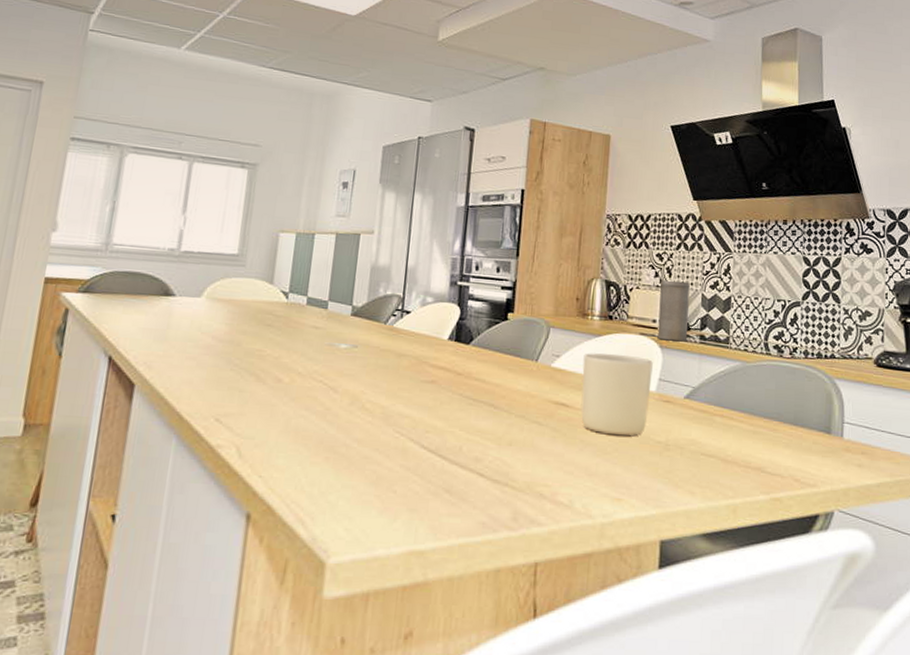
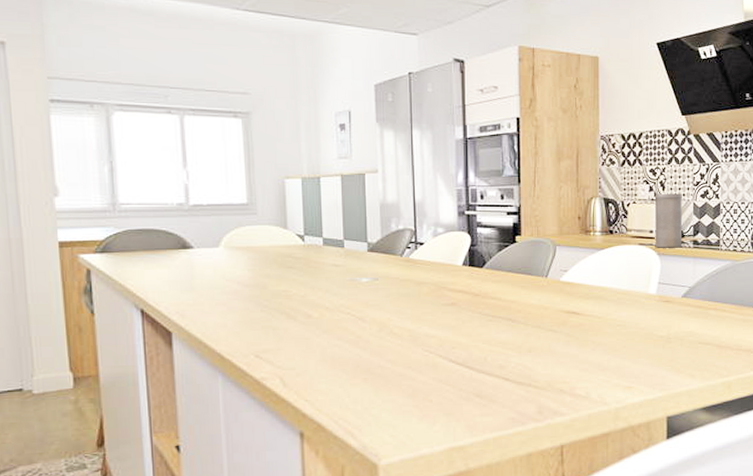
mug: present [580,353,653,436] -> none [589,264,652,335]

